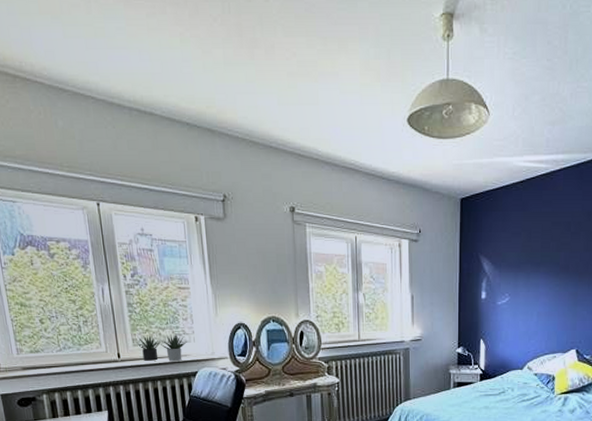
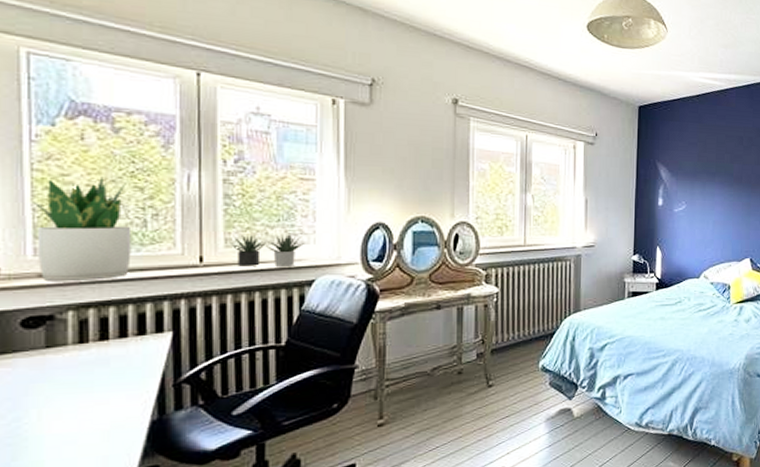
planter: none [9,293,75,373] -> present [31,176,132,282]

